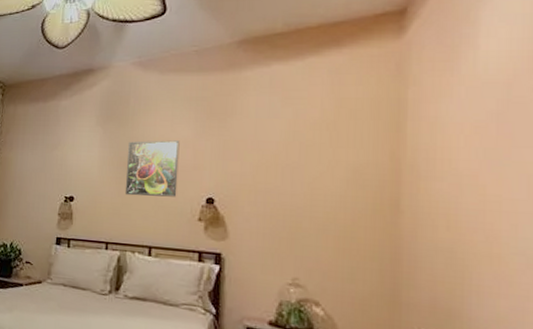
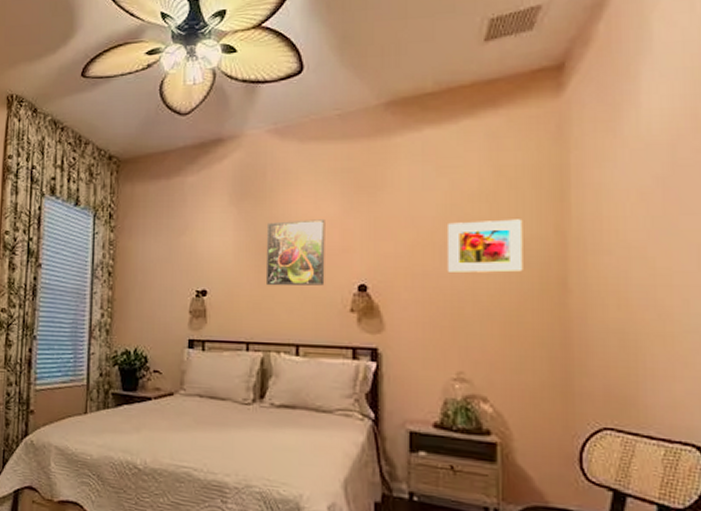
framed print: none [289,146,360,193] -> present [448,219,523,273]

